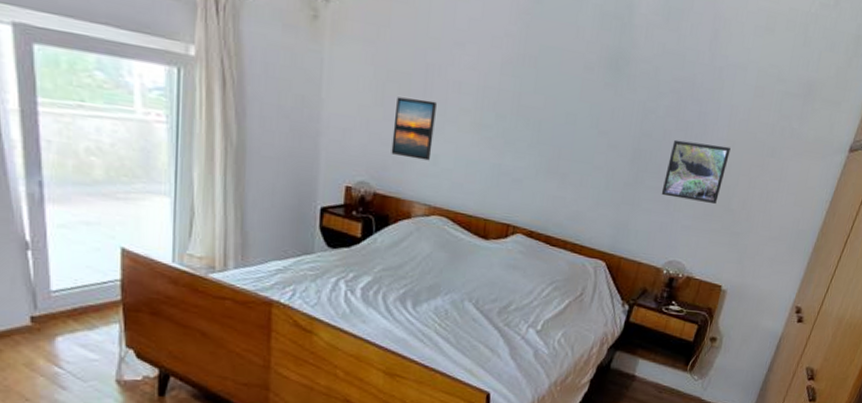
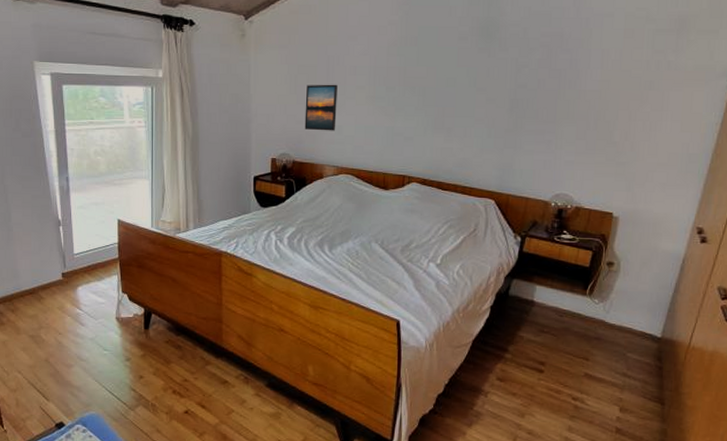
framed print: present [661,139,731,205] -> none [541,86,606,139]

